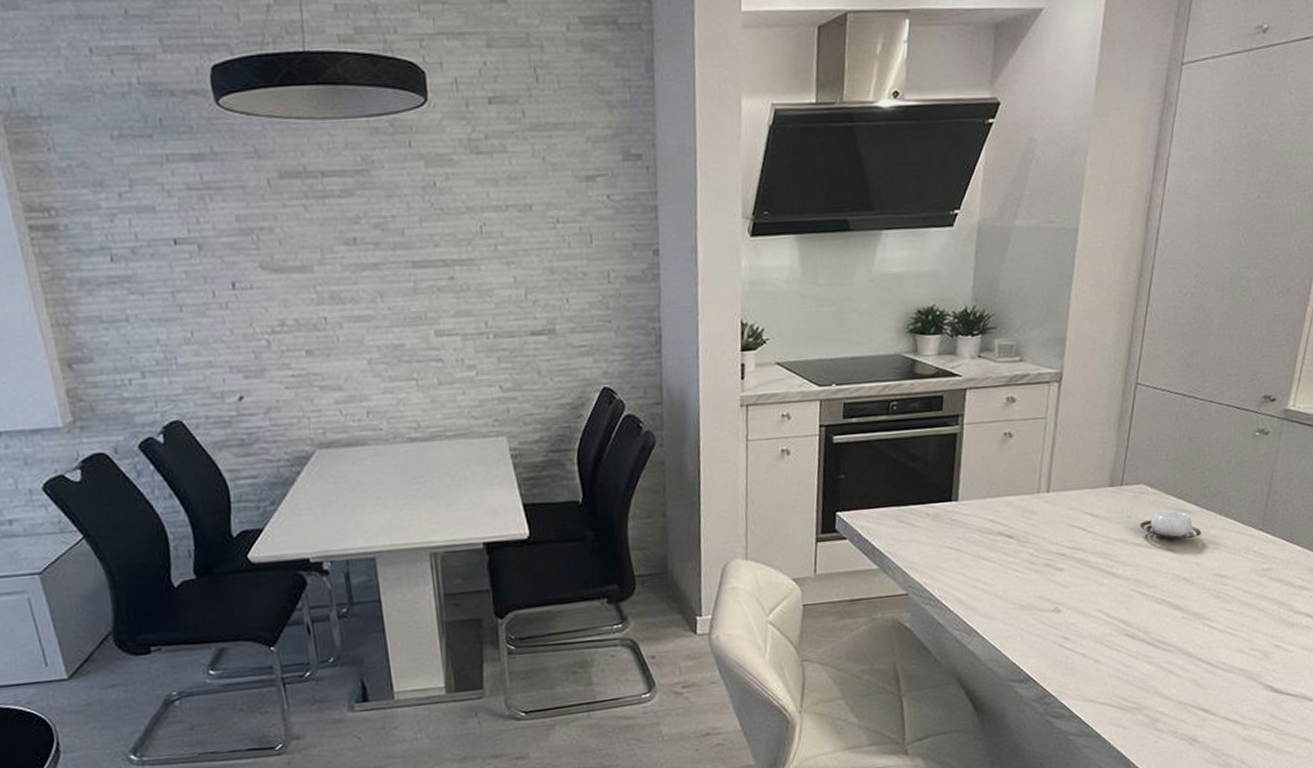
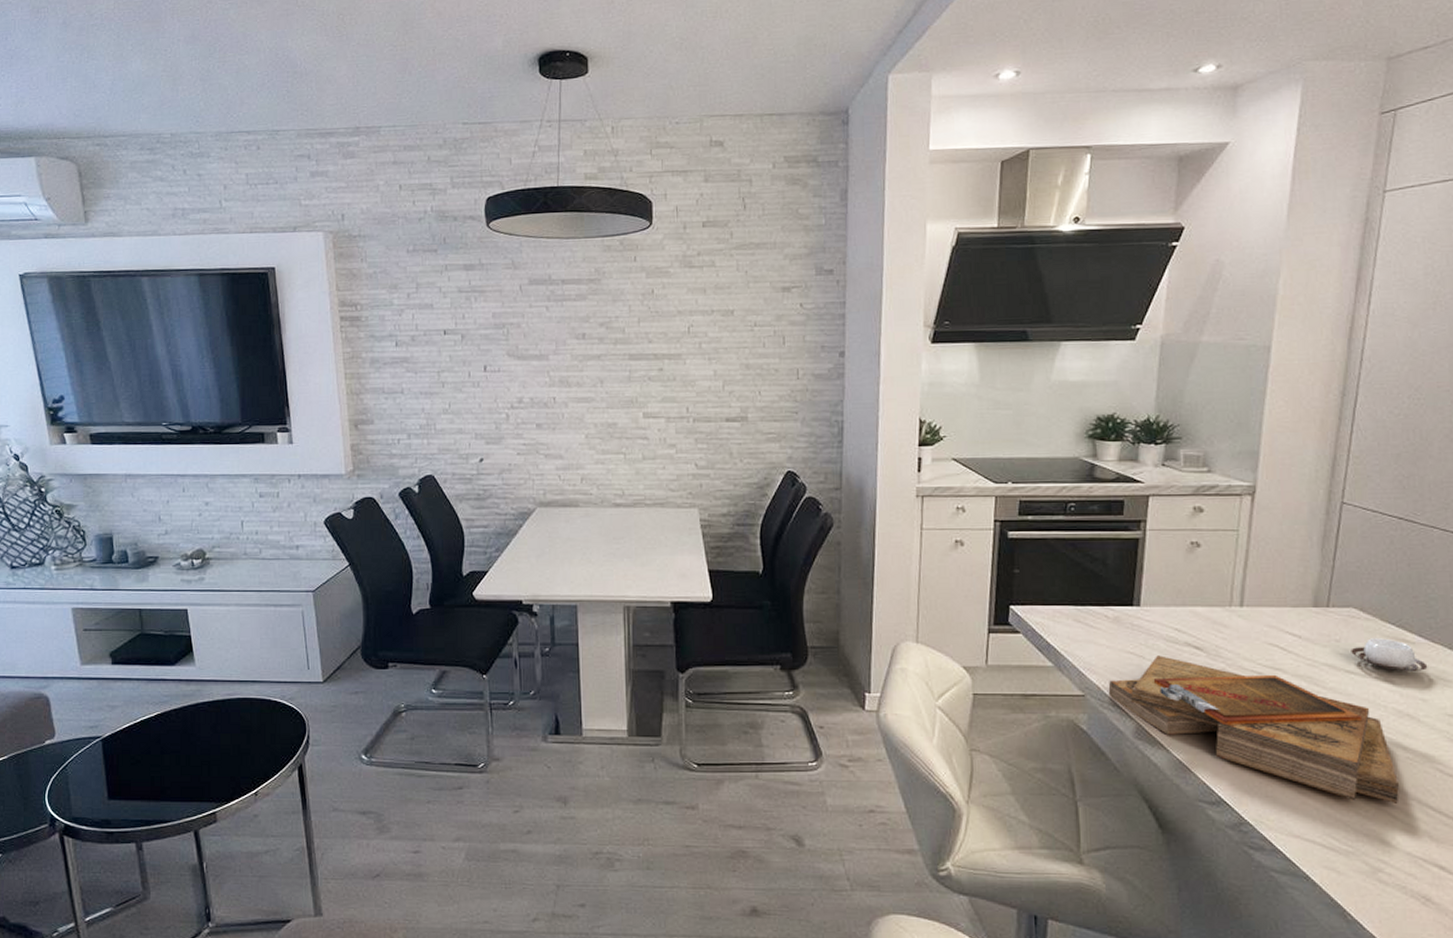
clipboard: none [929,547,1176,662] -> present [1108,655,1400,803]

